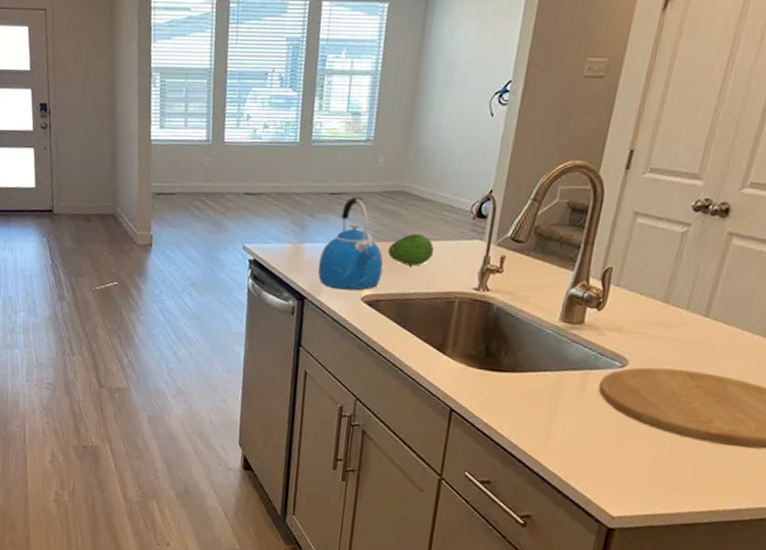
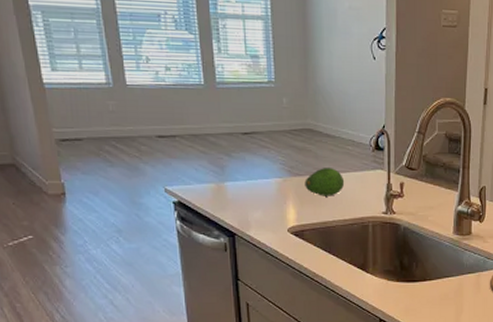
kettle: present [317,197,384,291] -> none [242,136,303,223]

